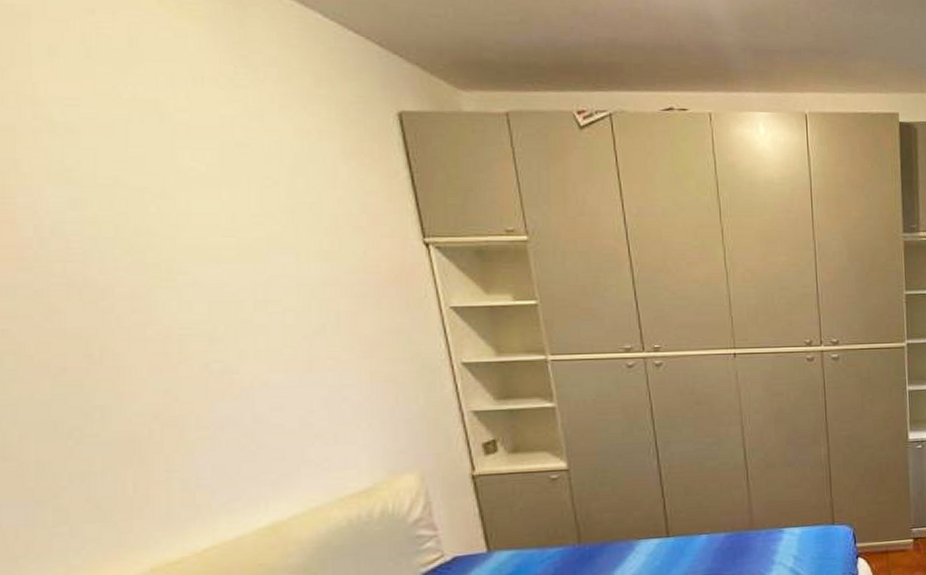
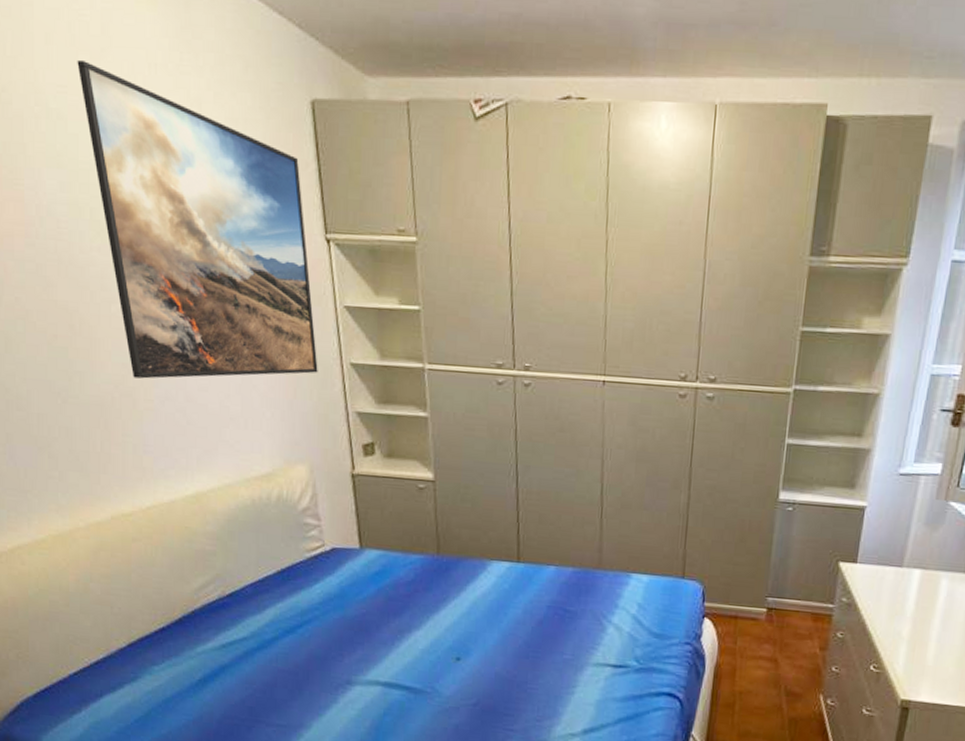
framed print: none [94,72,424,405] -> present [77,59,318,379]

